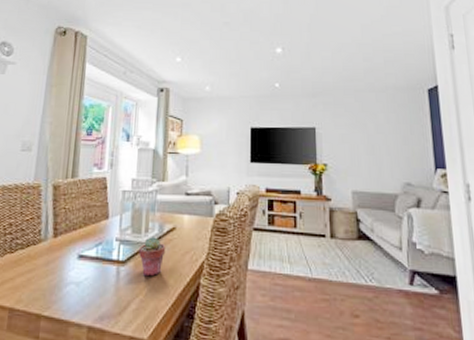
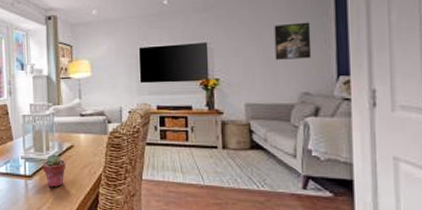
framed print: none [377,115,412,150] -> present [274,22,312,60]

